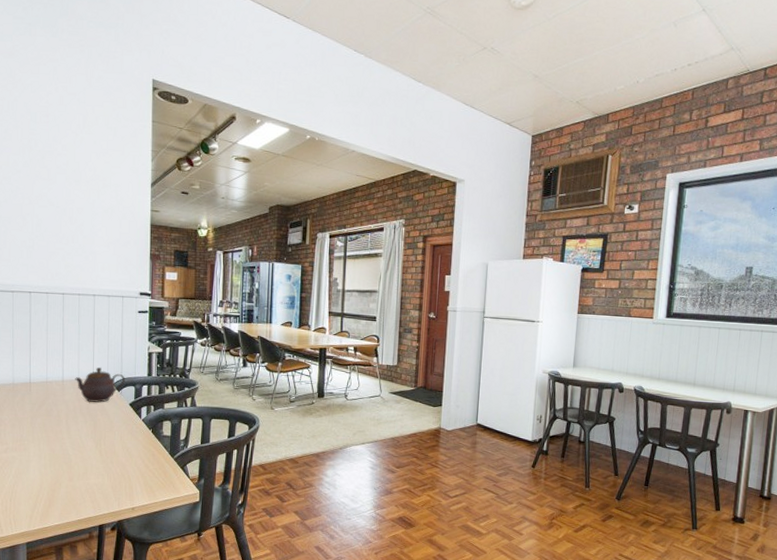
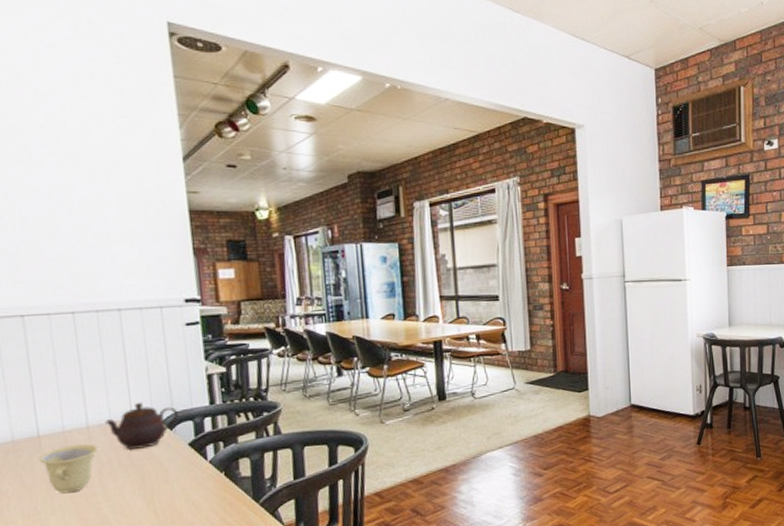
cup: none [28,393,68,428] -> present [38,444,99,494]

